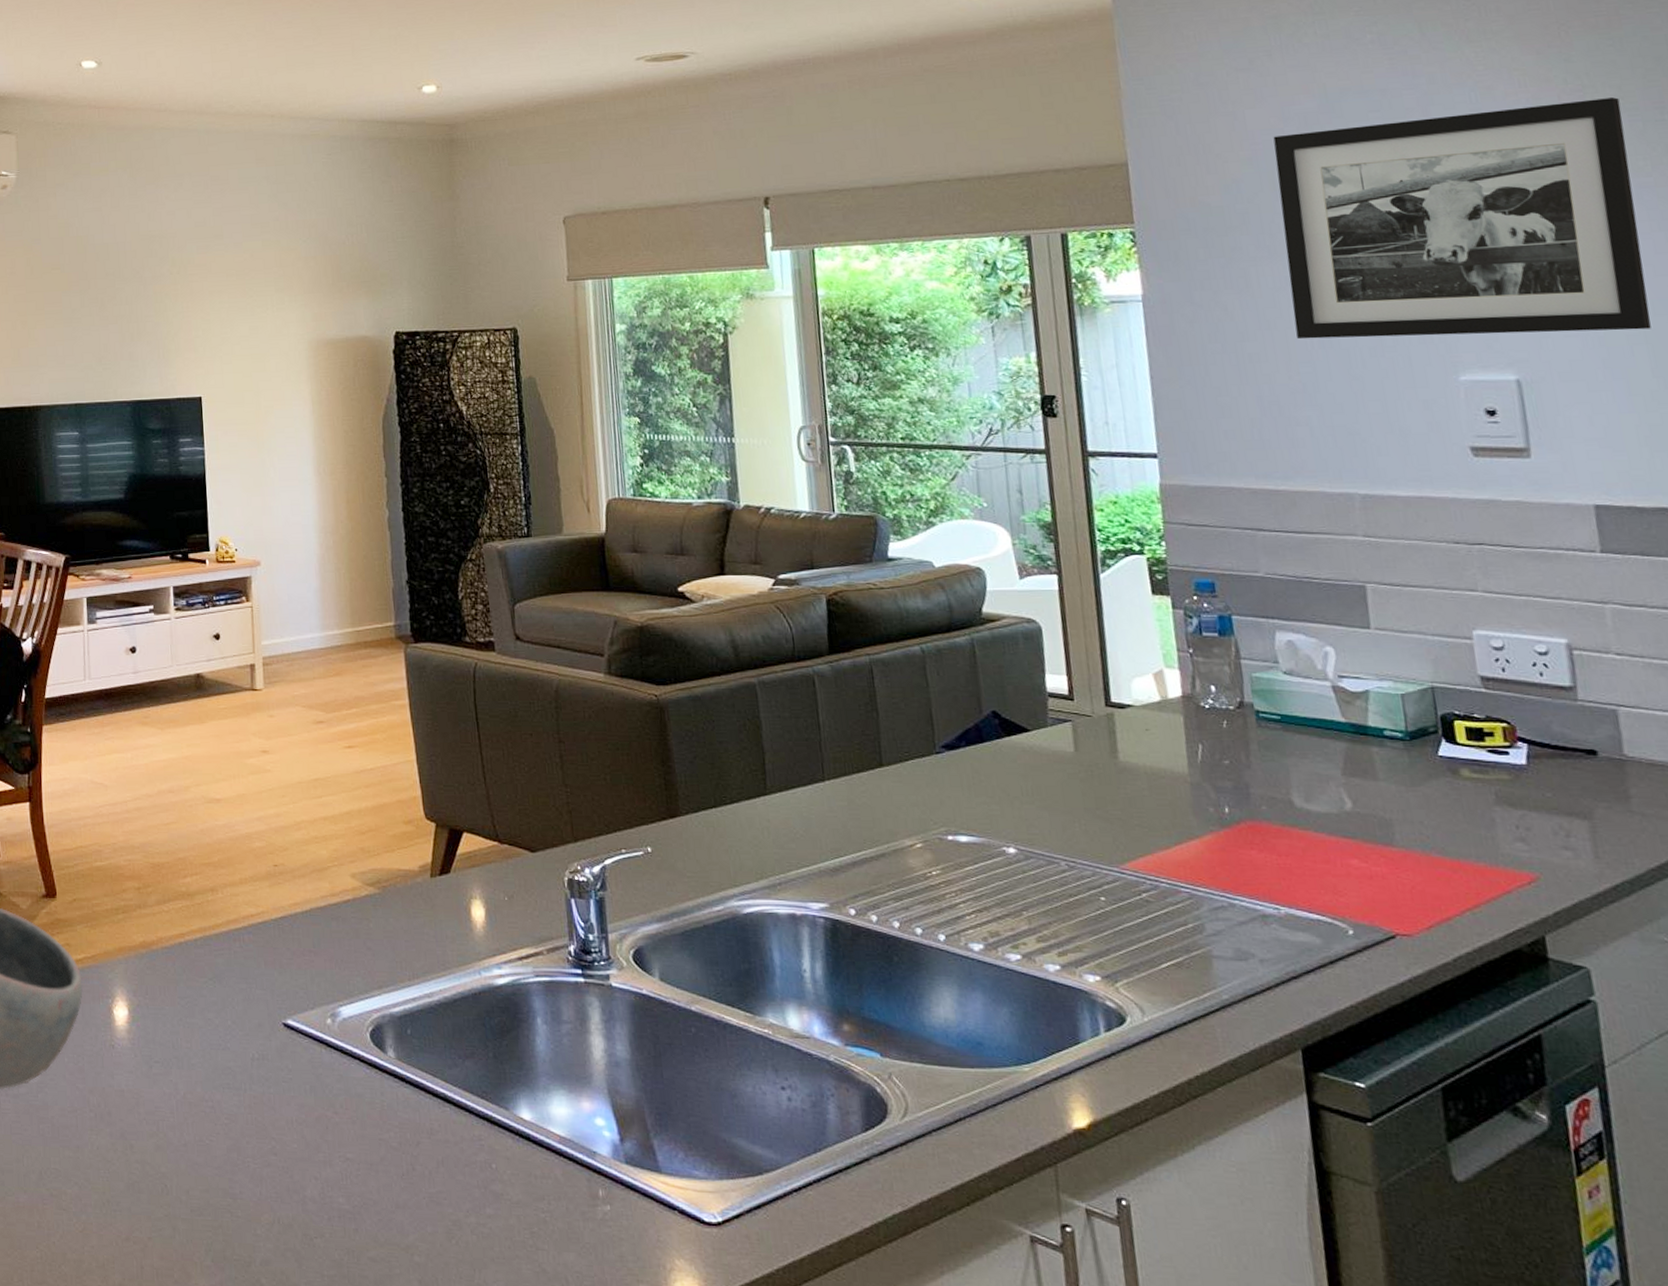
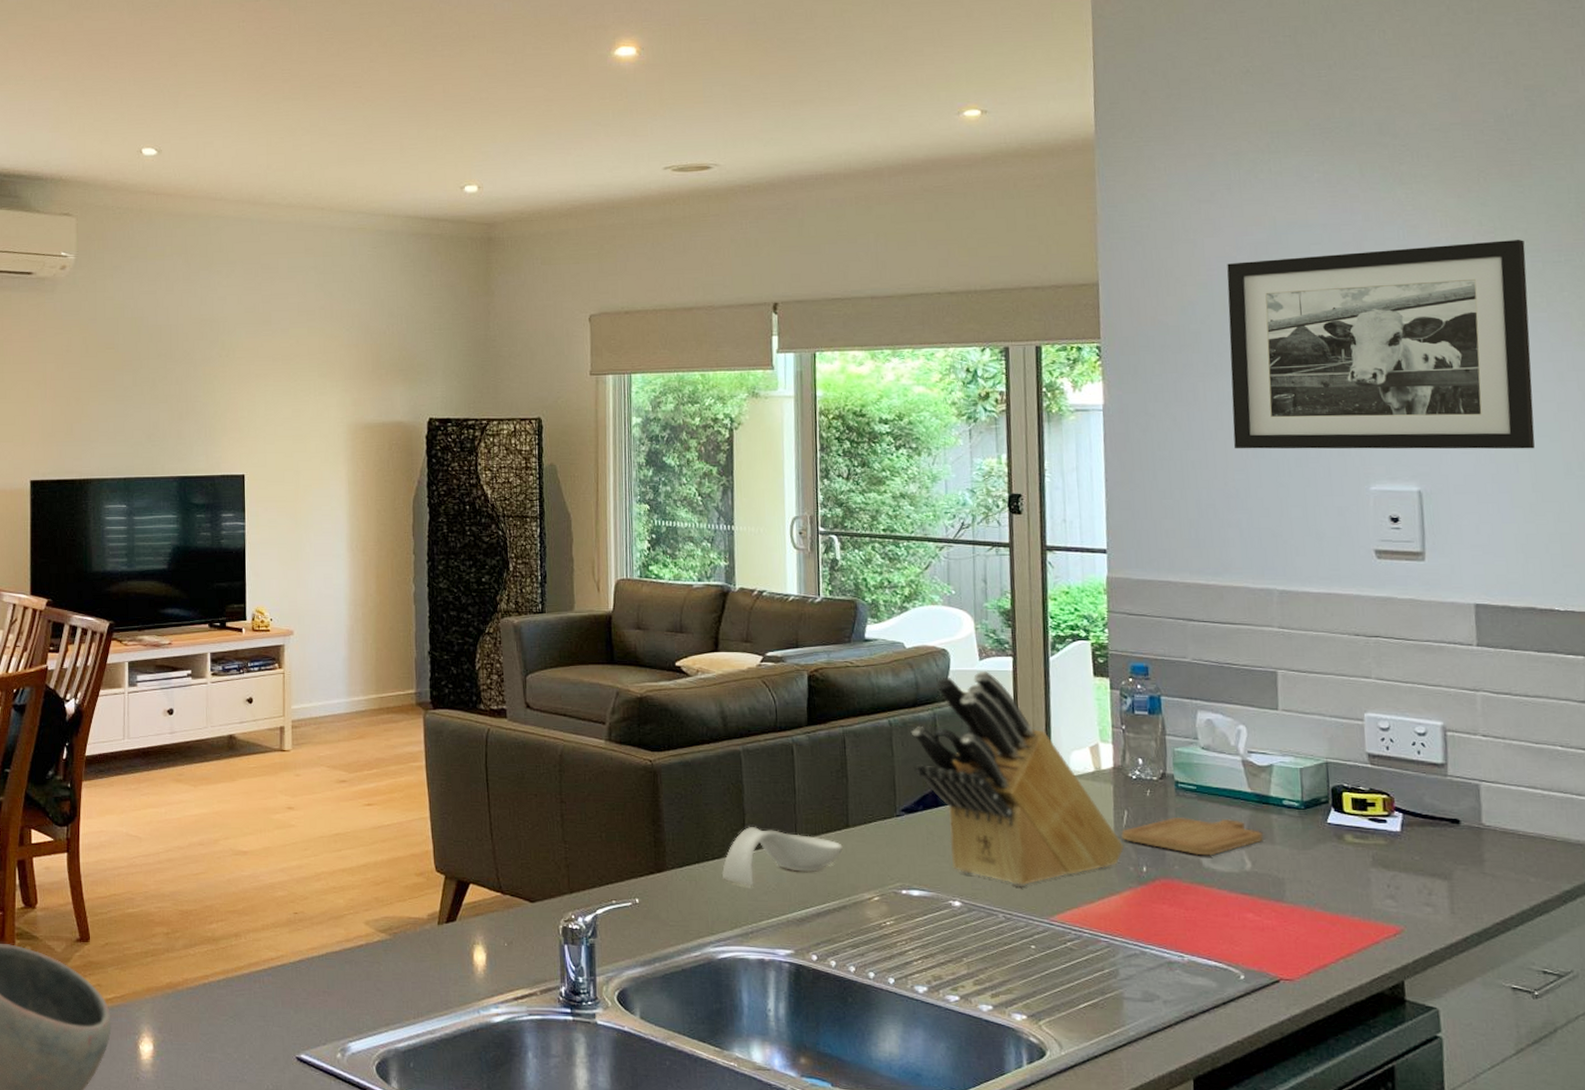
spoon rest: none [742,767,878,833] -> present [721,827,843,887]
knife block: none [946,590,1202,832] -> present [910,670,1125,887]
chopping board: none [1196,750,1365,794] -> present [1121,816,1264,856]

